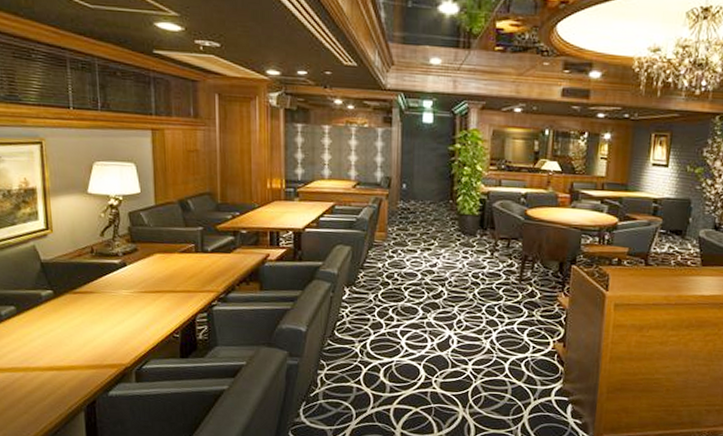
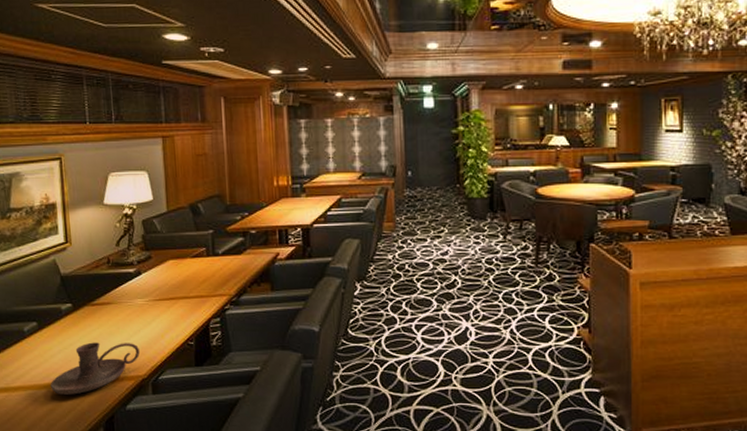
candle holder: none [29,329,124,379] -> present [50,342,141,395]

